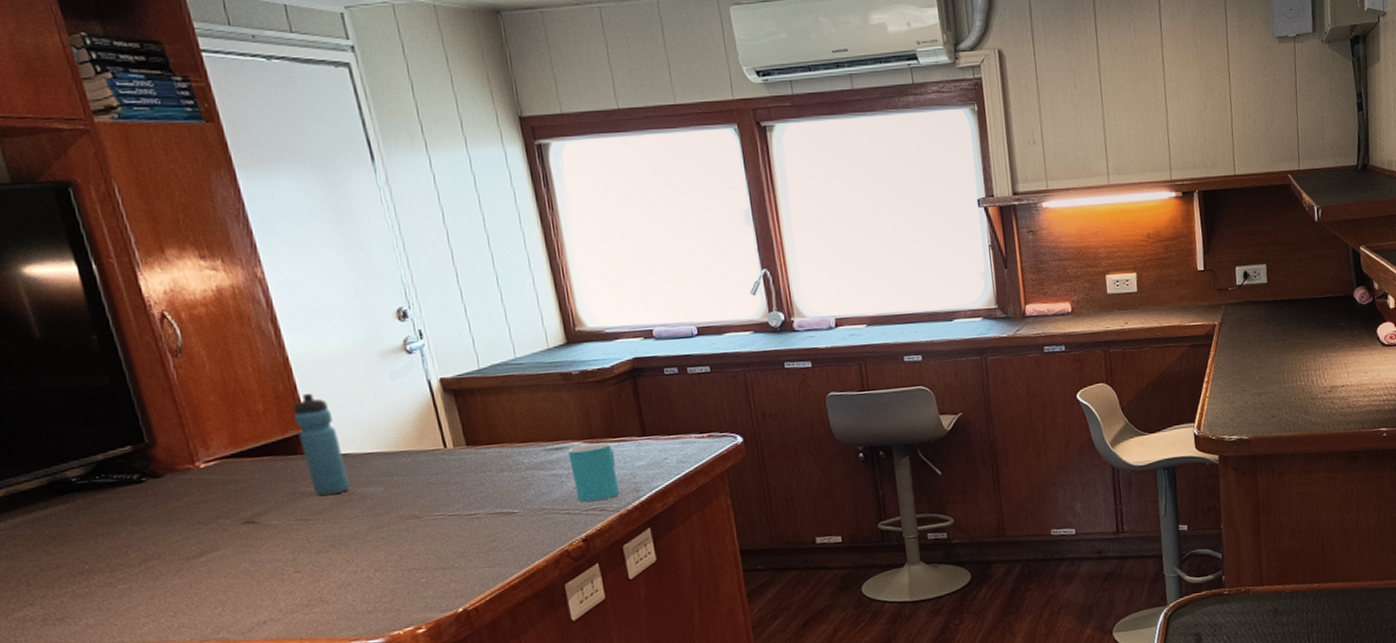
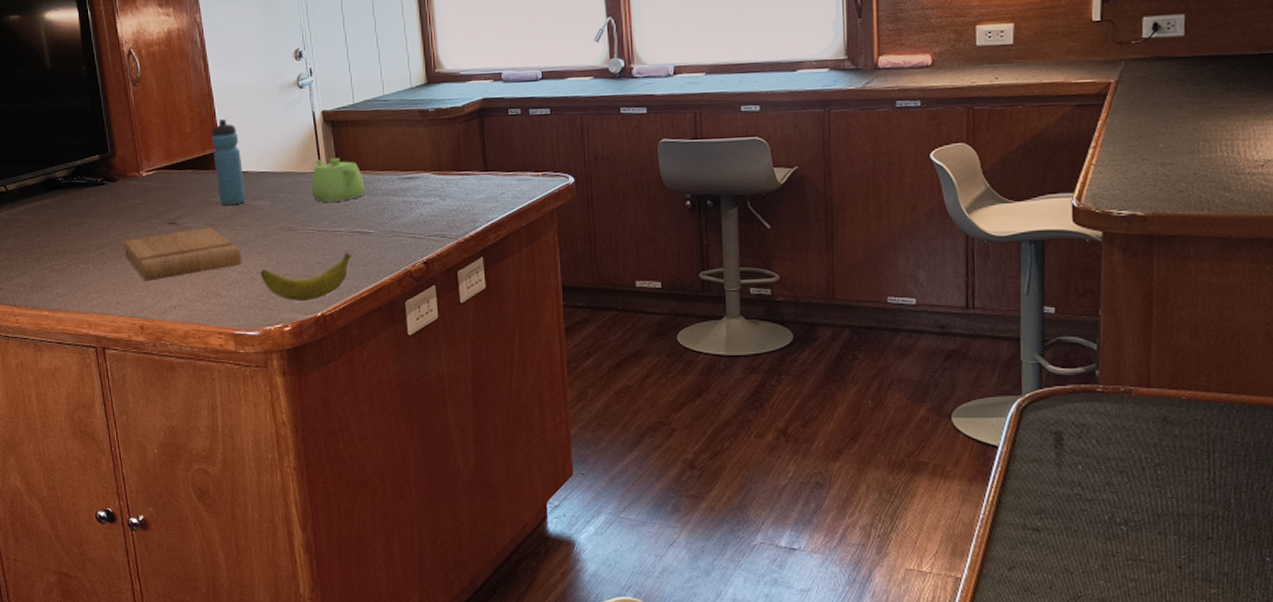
cutting board: none [180,523,352,596] -> present [123,227,241,282]
banana: none [377,536,494,599] -> present [259,252,351,301]
teapot: none [434,431,504,483] -> present [311,157,365,202]
cup: present [568,442,620,502] -> none [419,175,460,229]

